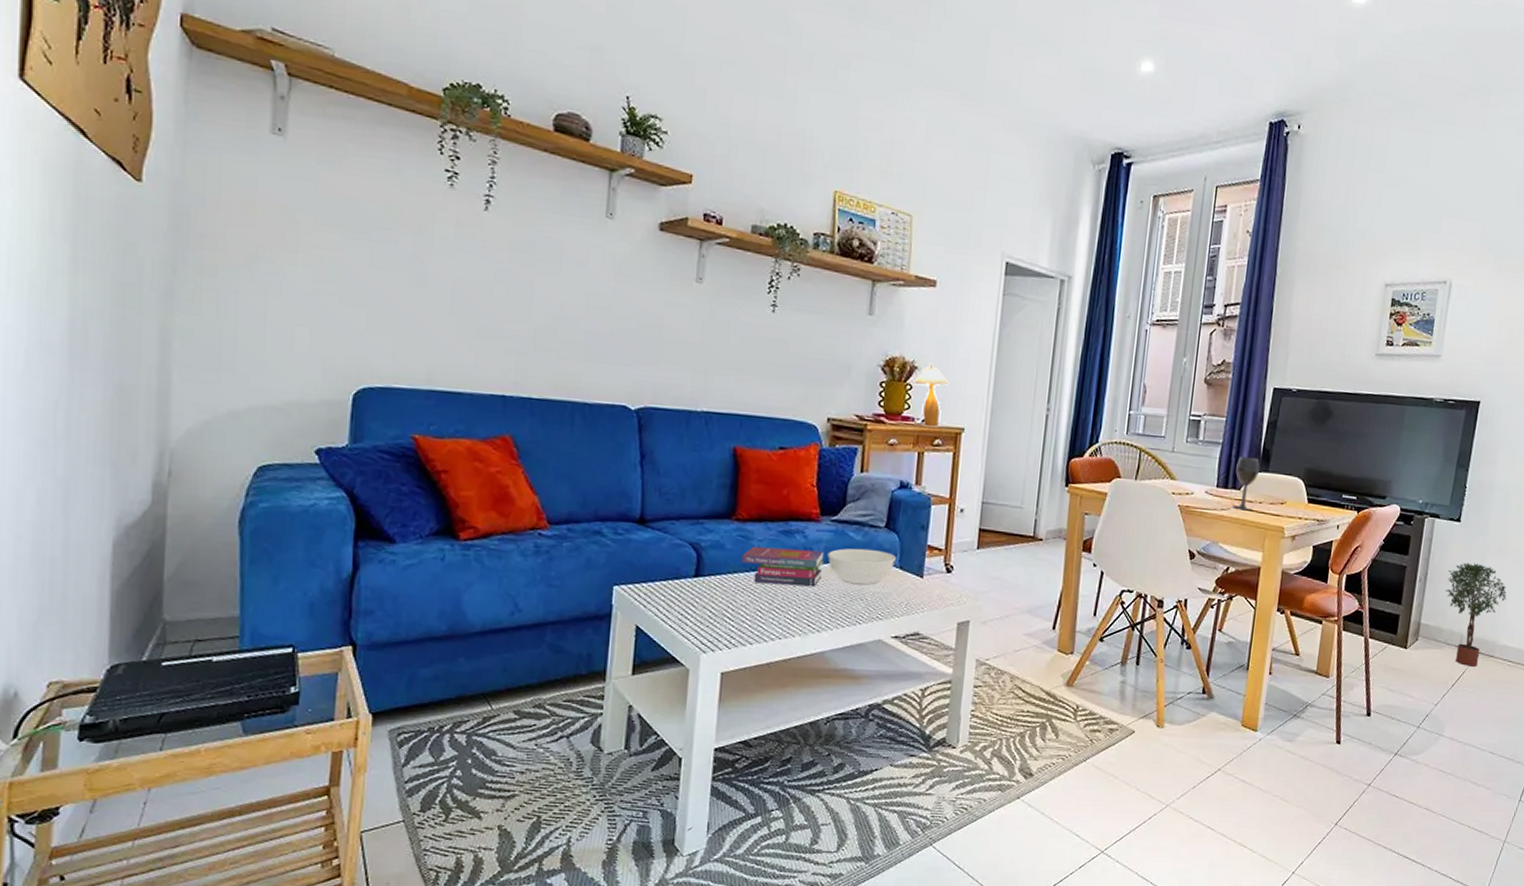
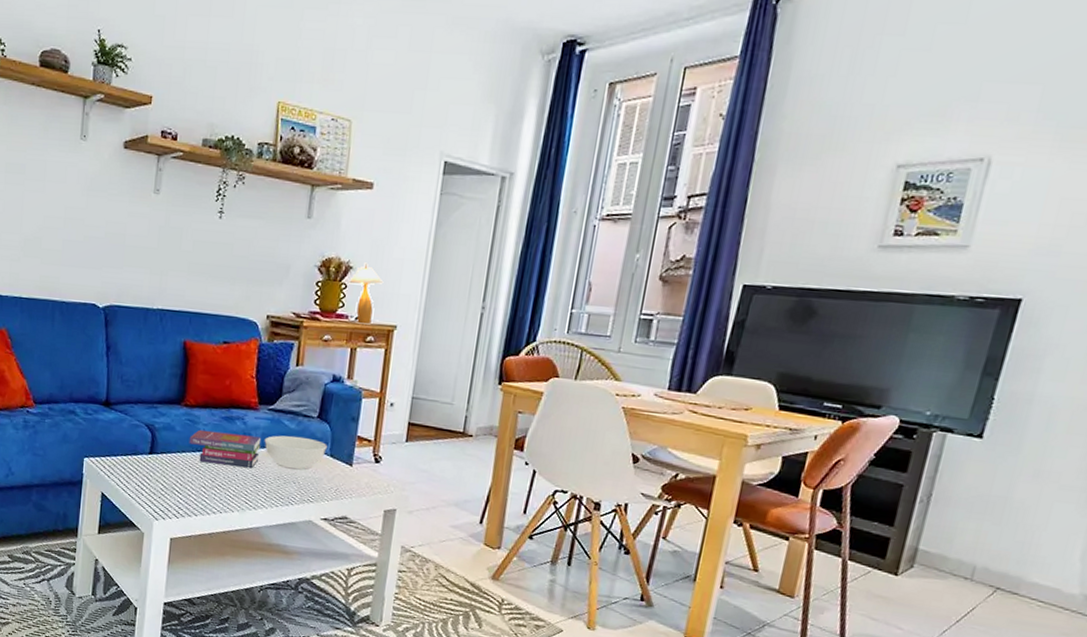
wine glass: present [1231,457,1261,511] -> none [684,358,722,417]
potted tree: present [1446,562,1507,667] -> none [955,485,1043,603]

